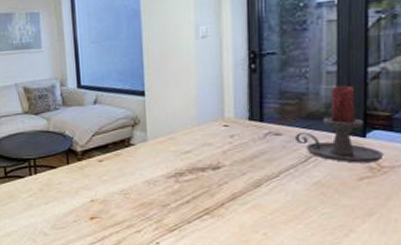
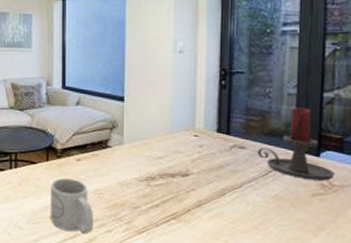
mug: none [73,181,122,236] -> present [51,178,94,234]

